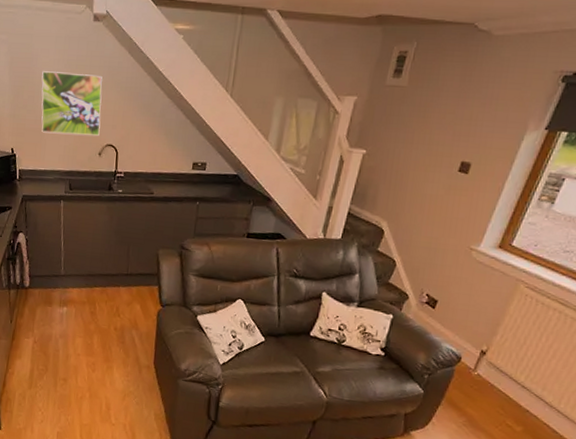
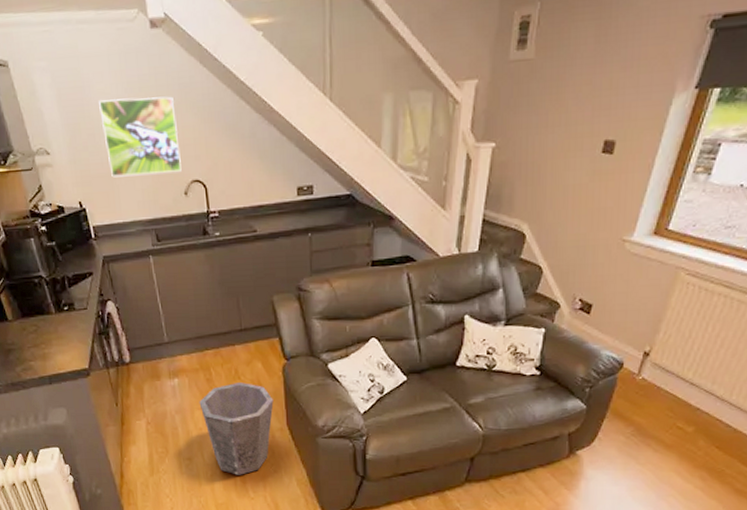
waste bin: none [81,318,145,402] -> present [199,381,274,475]

